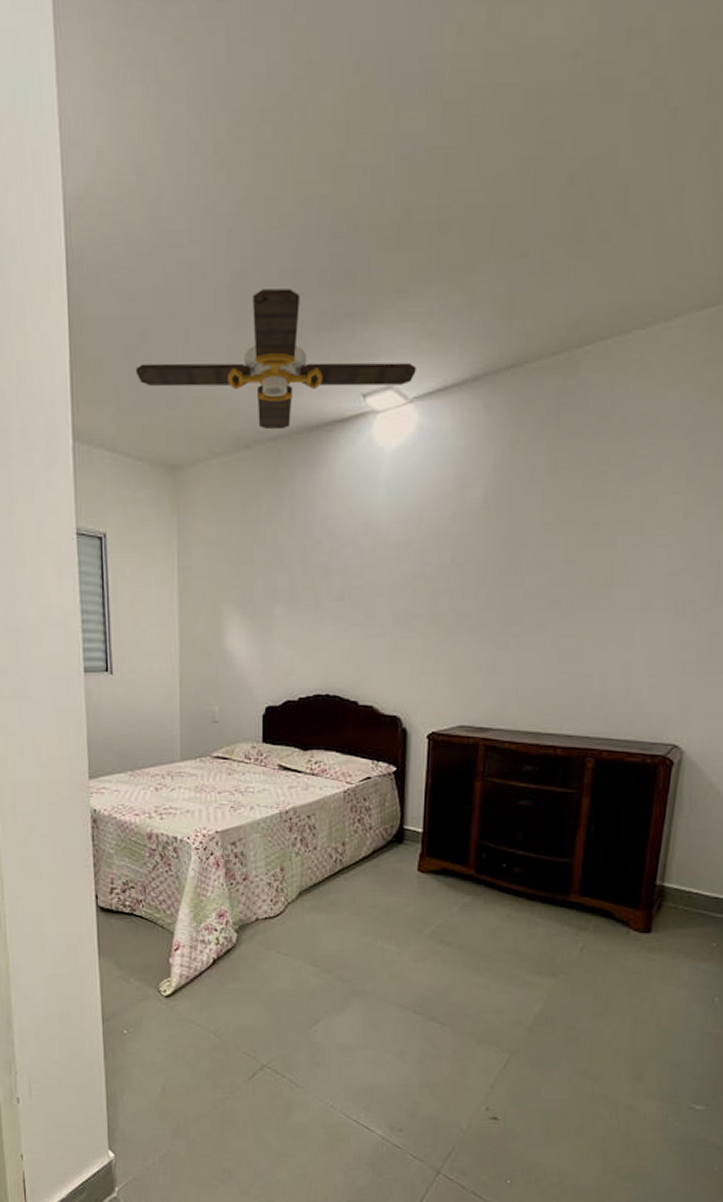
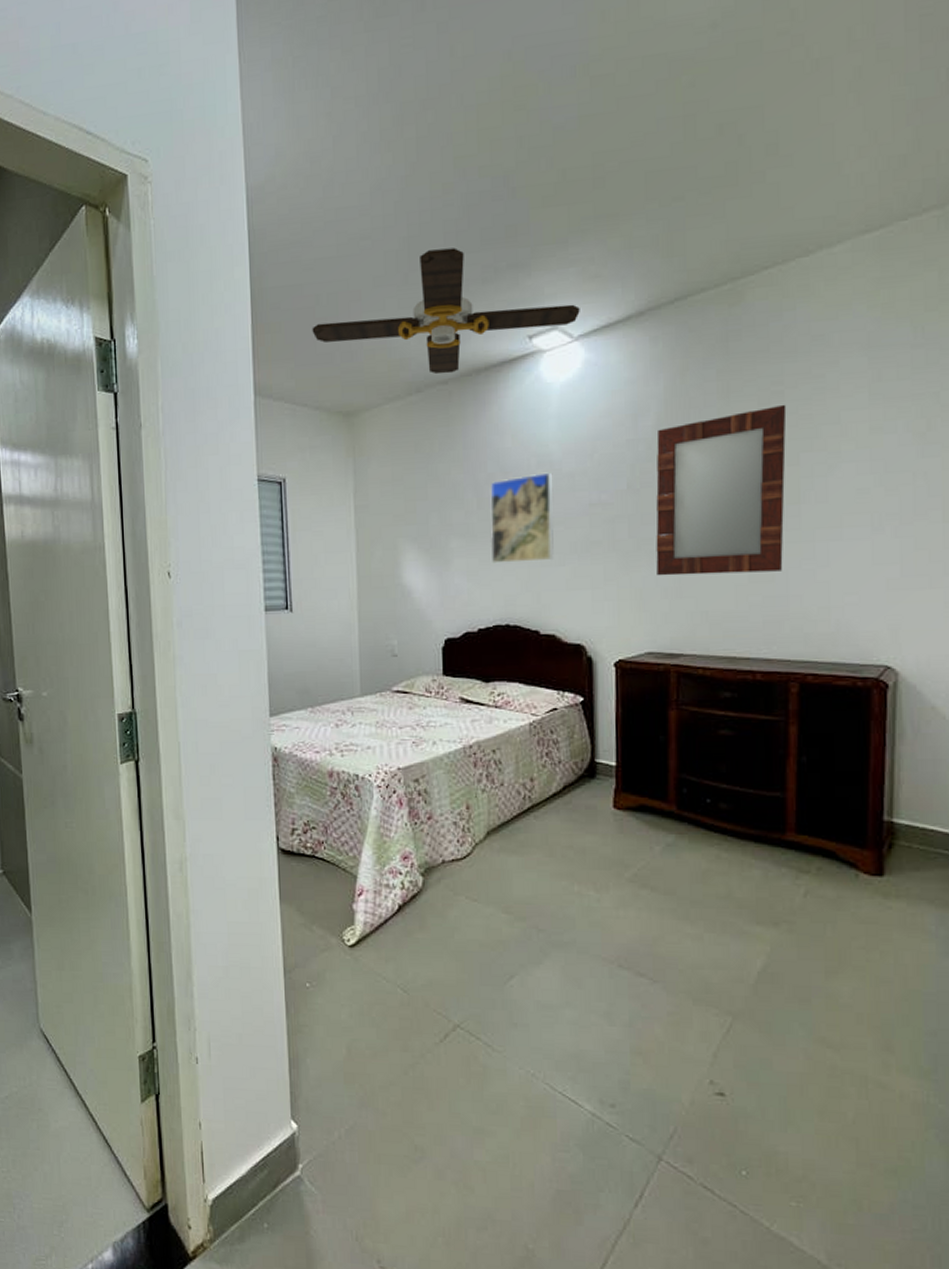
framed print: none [314,541,380,633] -> present [490,472,555,564]
home mirror: none [473,484,609,652] -> present [656,404,787,576]

